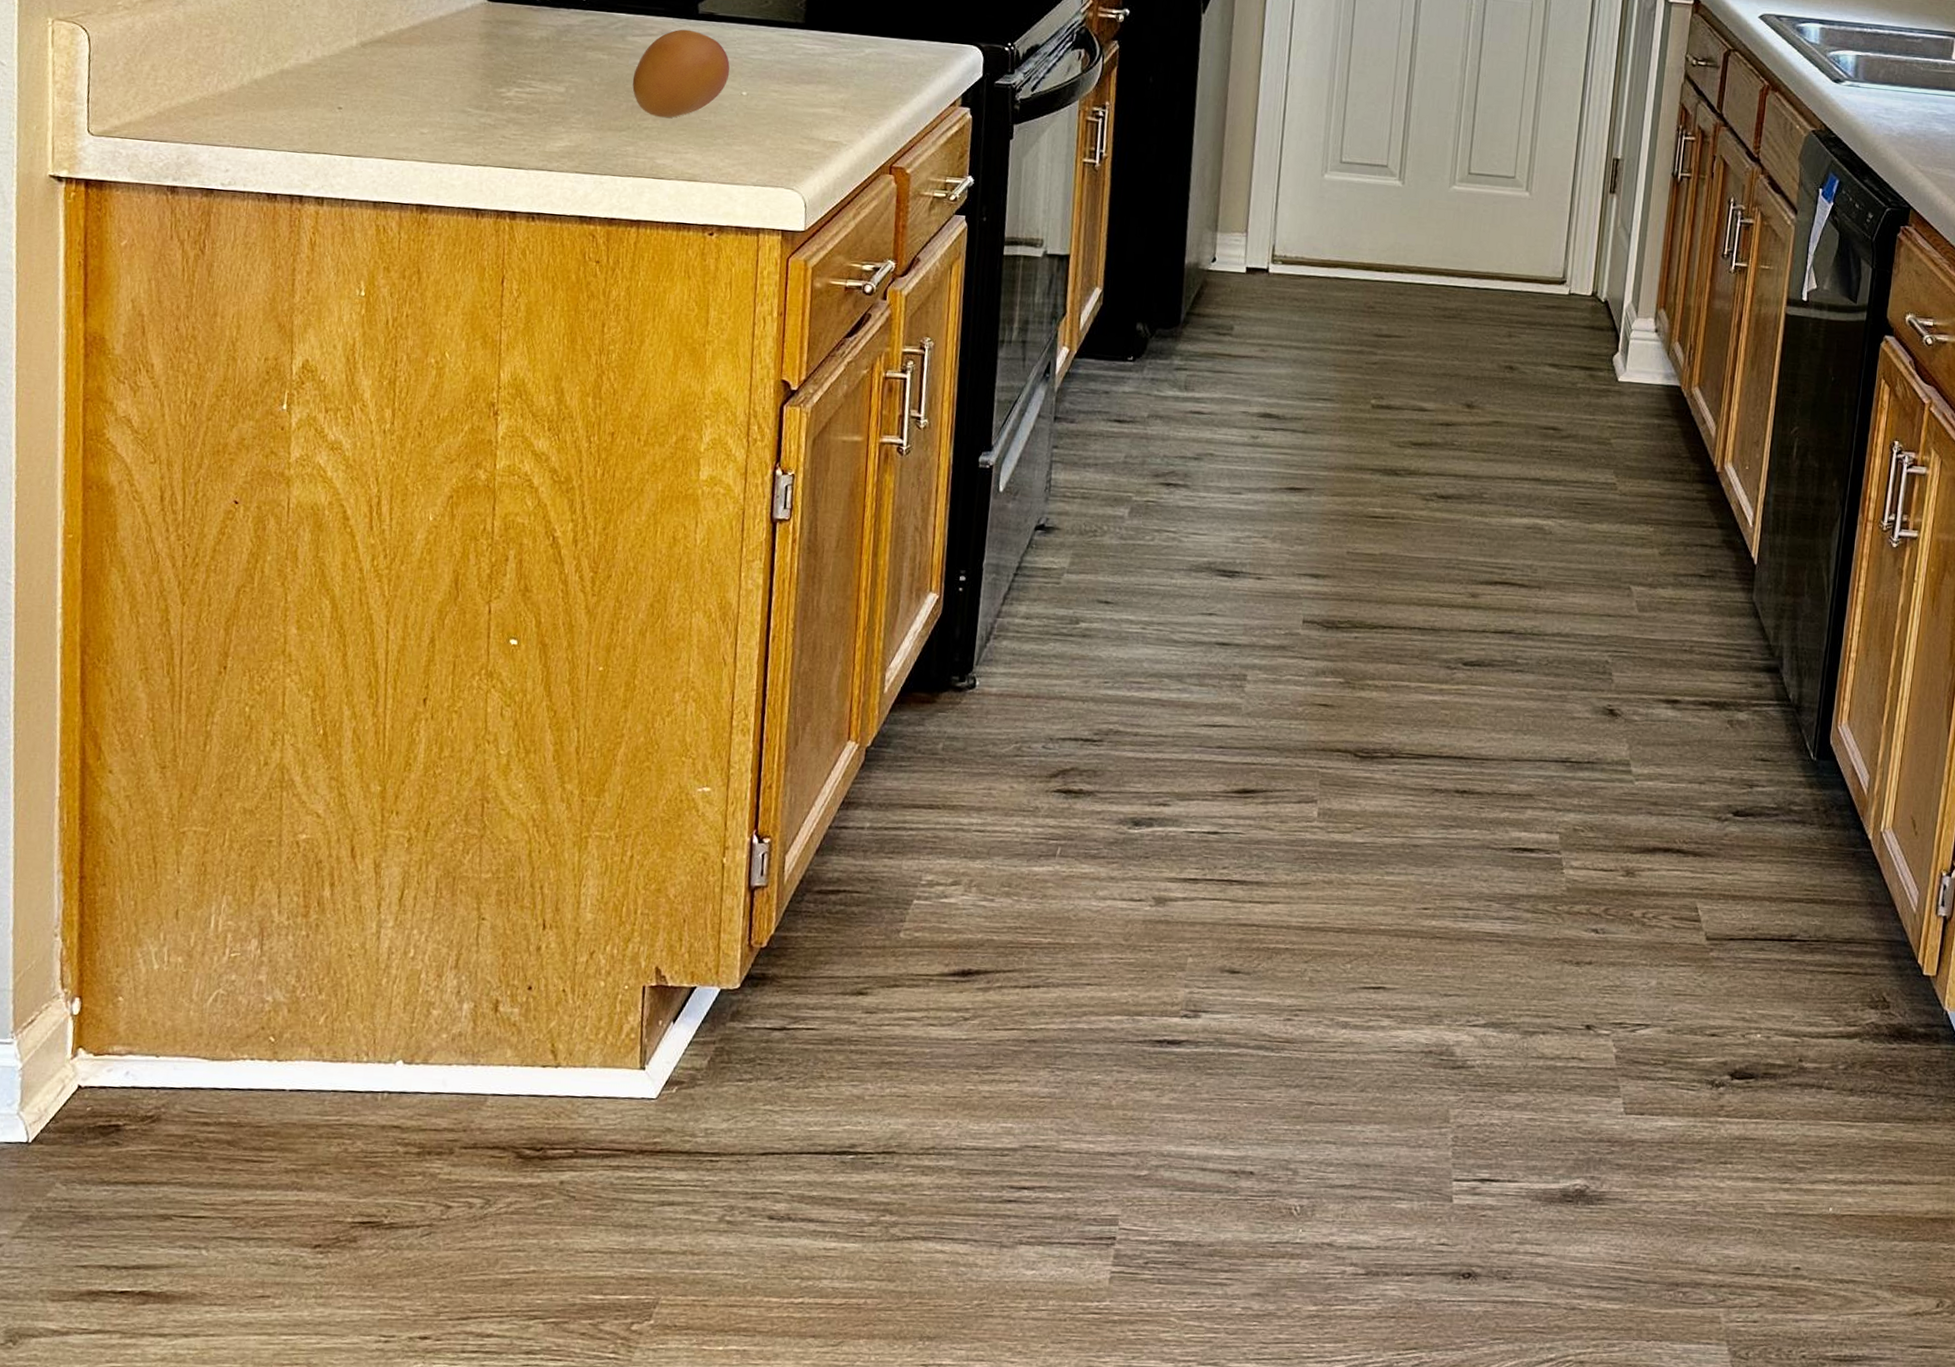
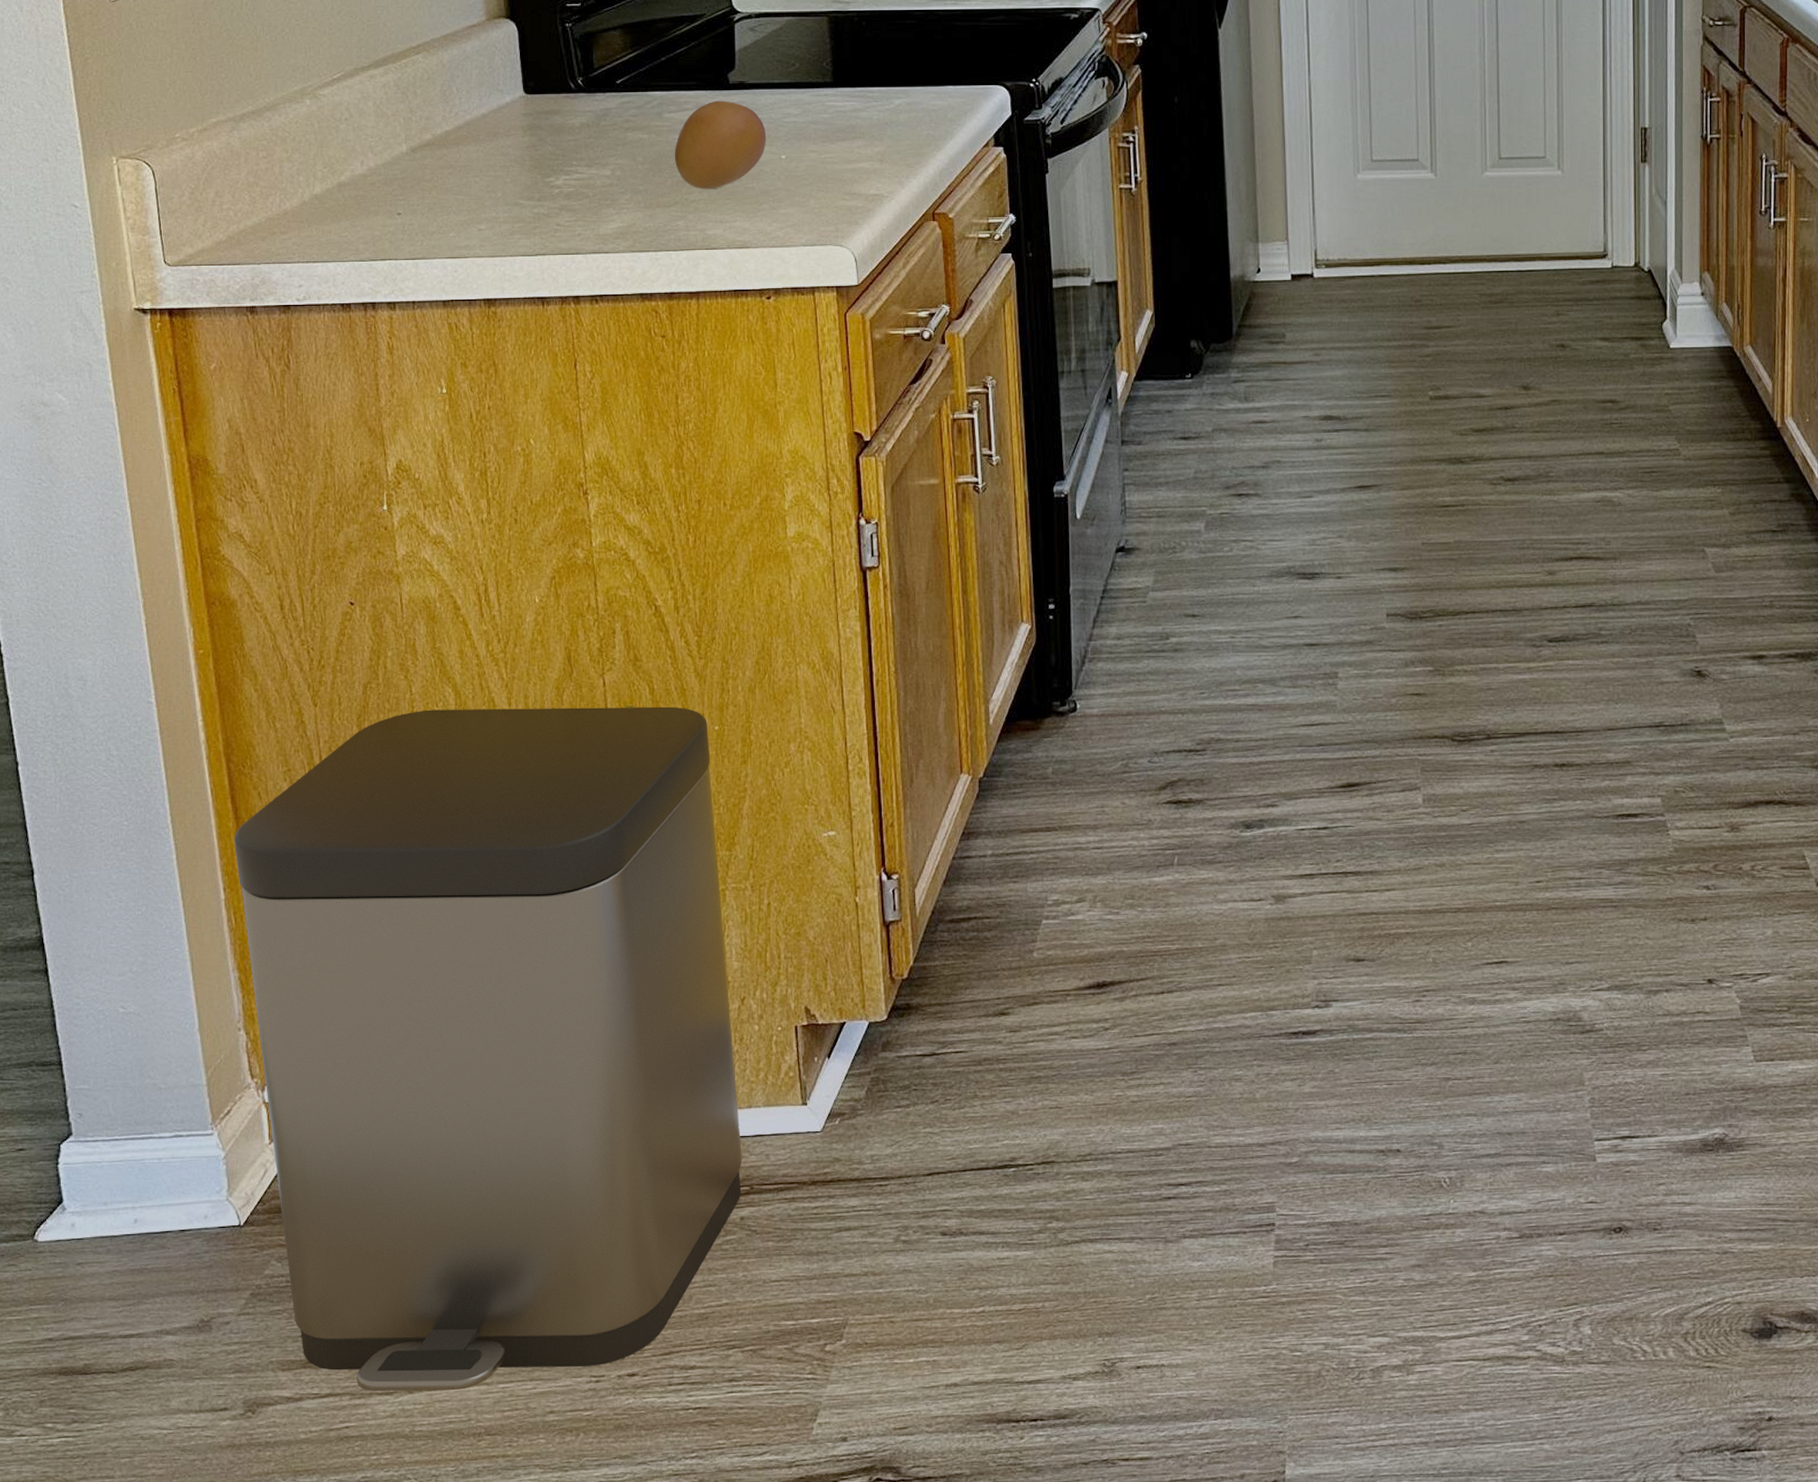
pedal bin: none [72,620,592,1338] -> present [234,706,742,1391]

